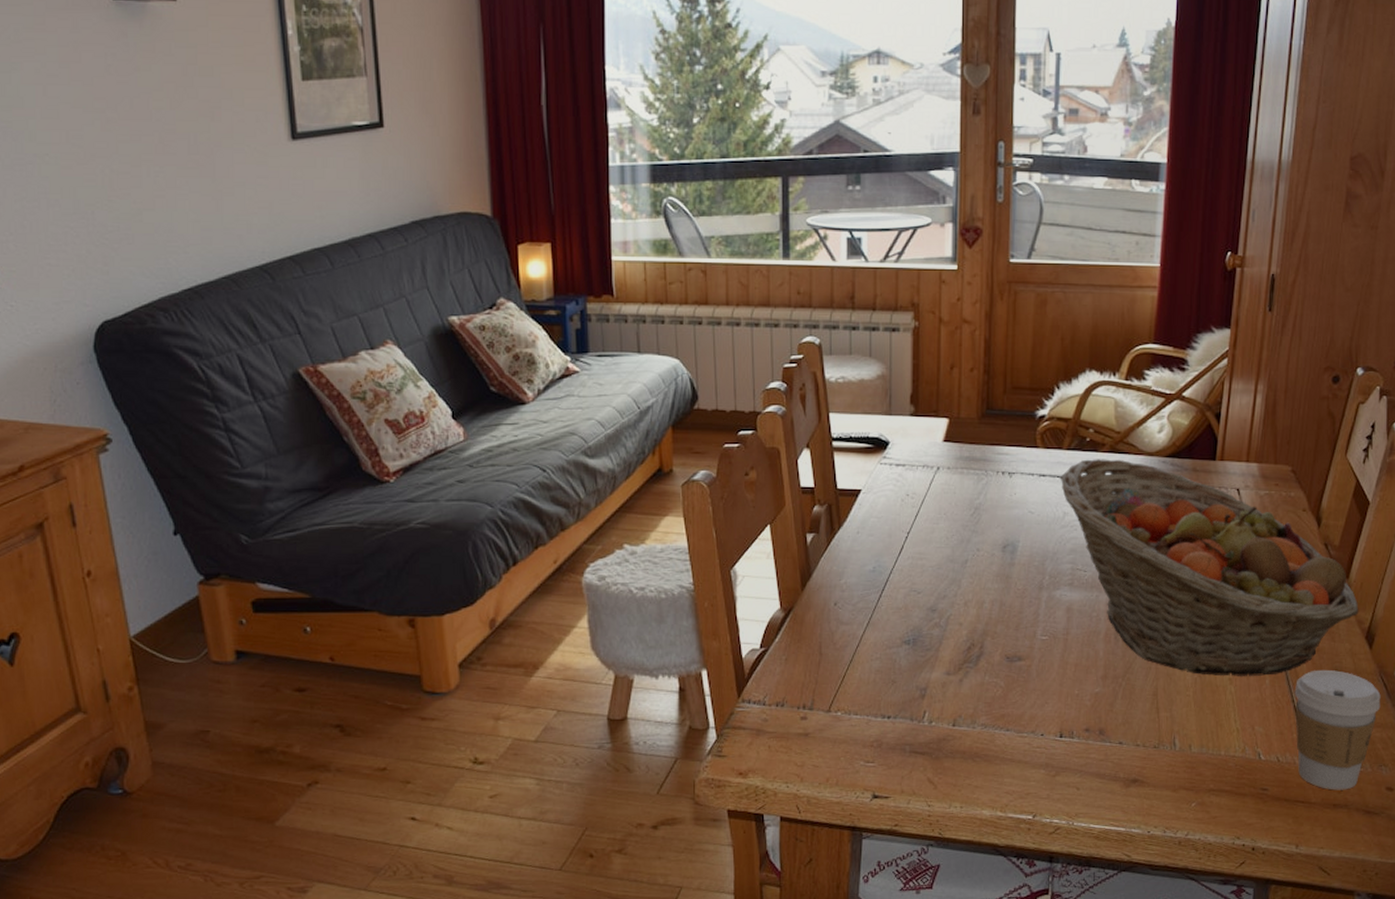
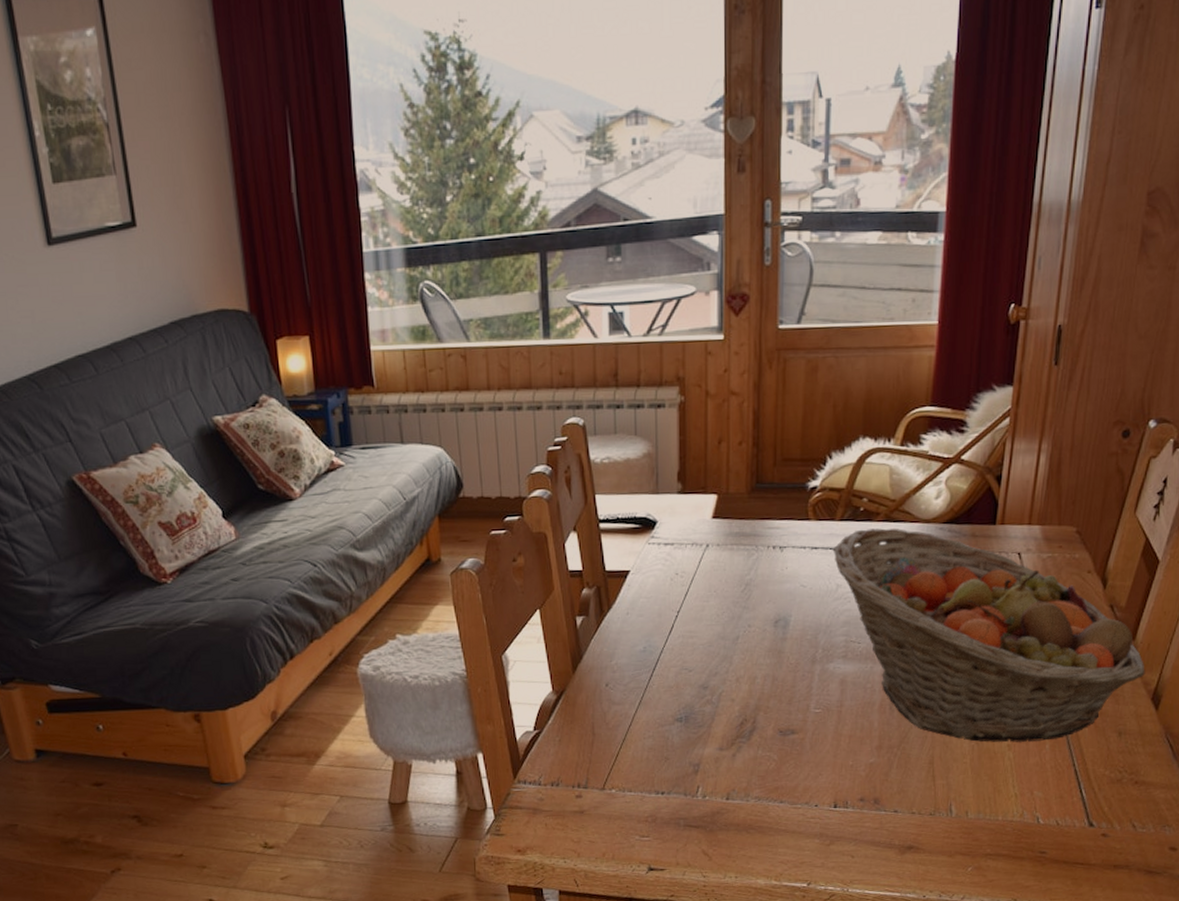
coffee cup: present [1294,670,1381,790] -> none [1075,733,1166,852]

